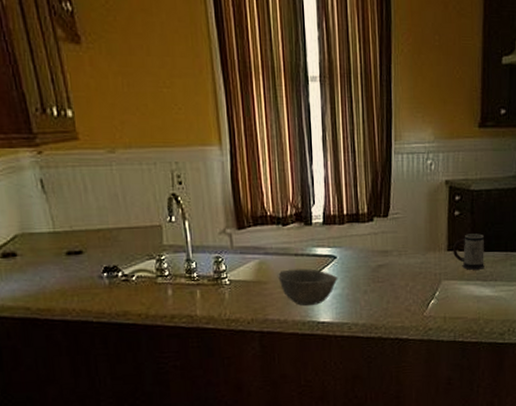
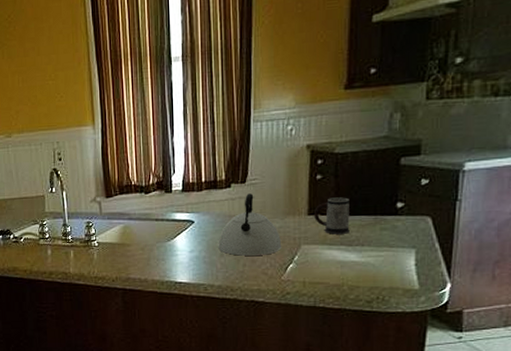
bowl: present [277,268,338,307] -> none [139,232,195,267]
kettle: none [361,228,424,293] -> present [218,193,282,256]

